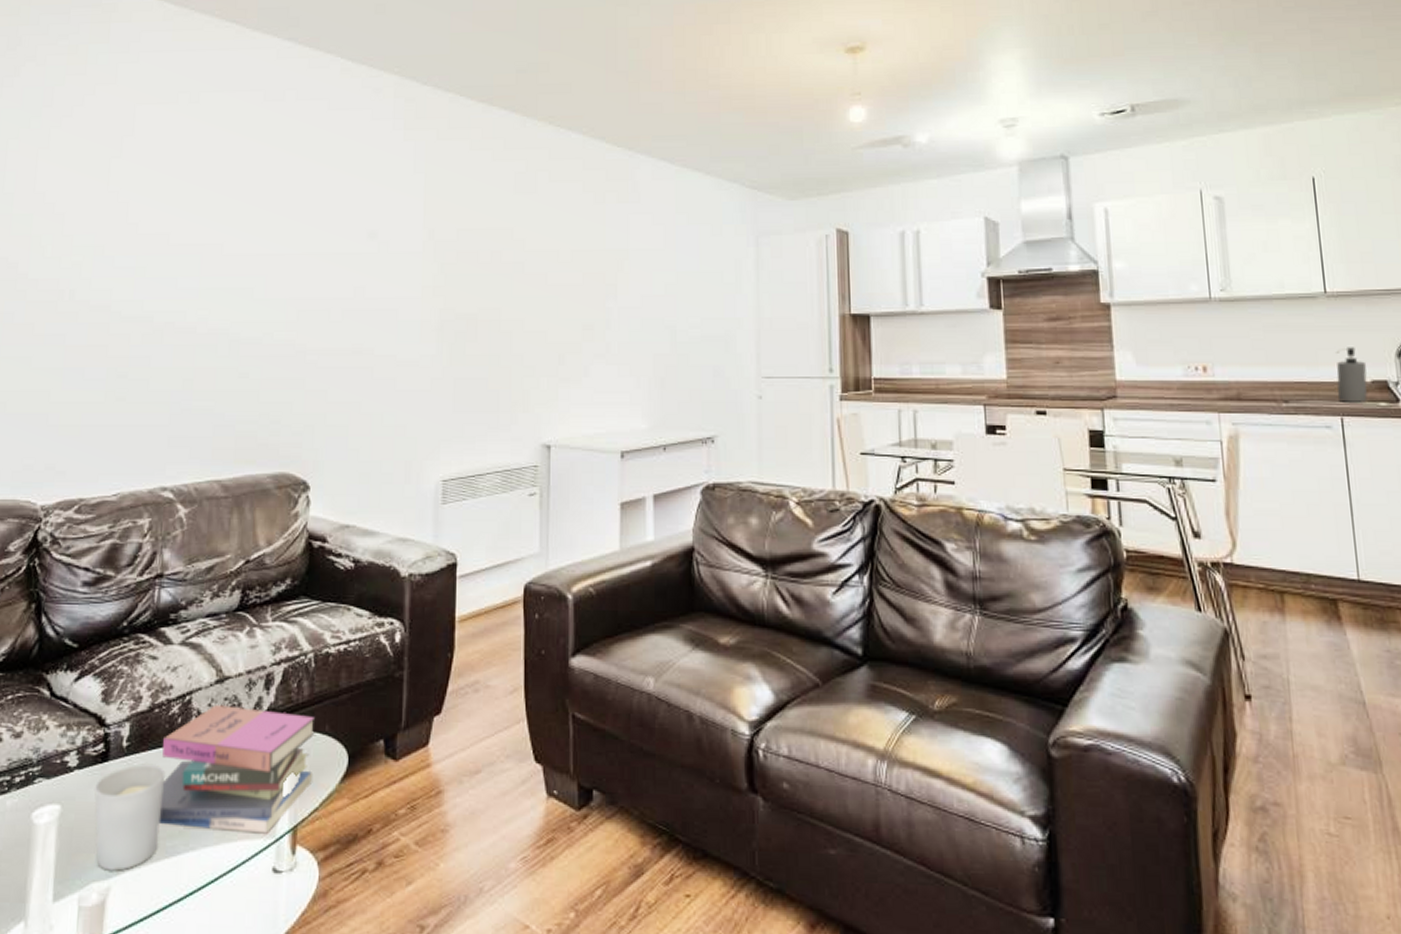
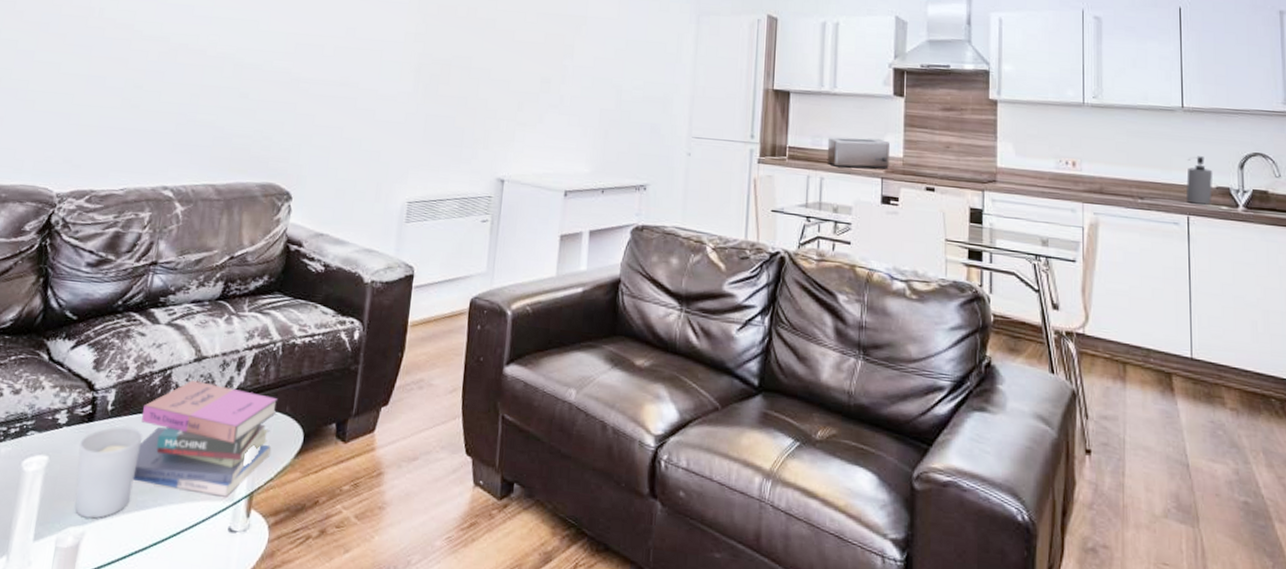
toaster: none [918,361,991,398] -> present [827,137,889,170]

